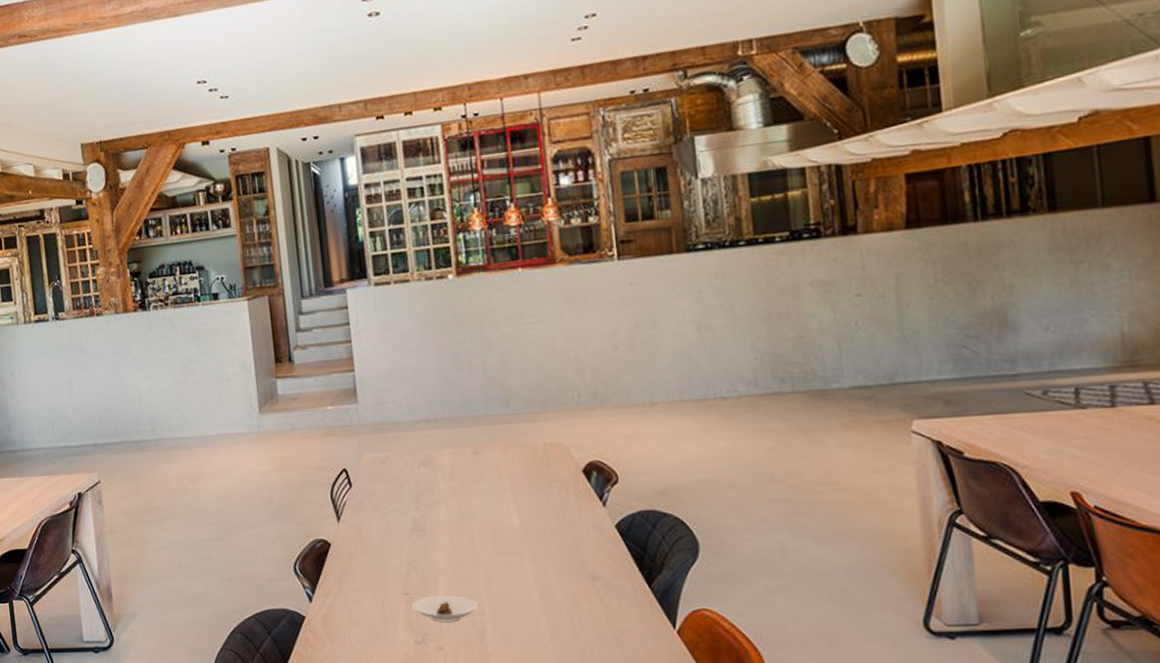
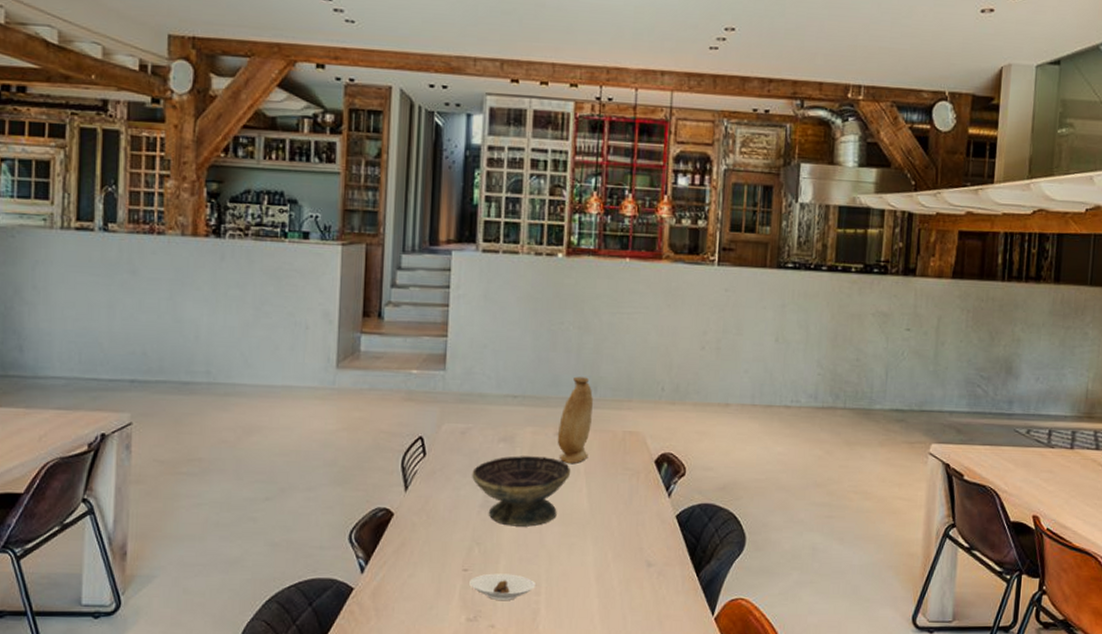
decorative bowl: none [398,477,496,548] -> present [472,456,571,527]
vase: none [475,393,511,481] -> present [557,376,594,463]

